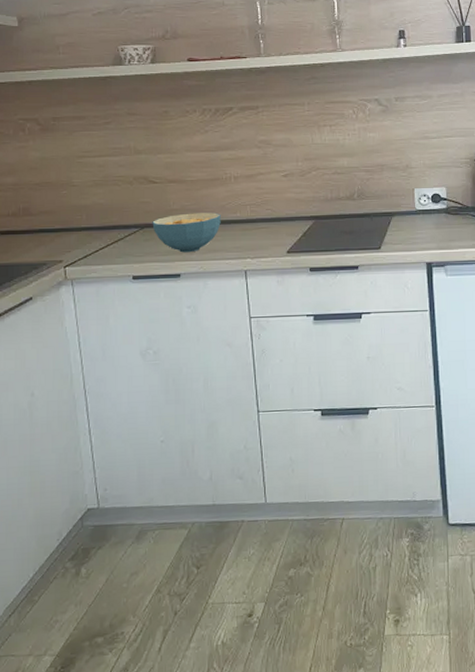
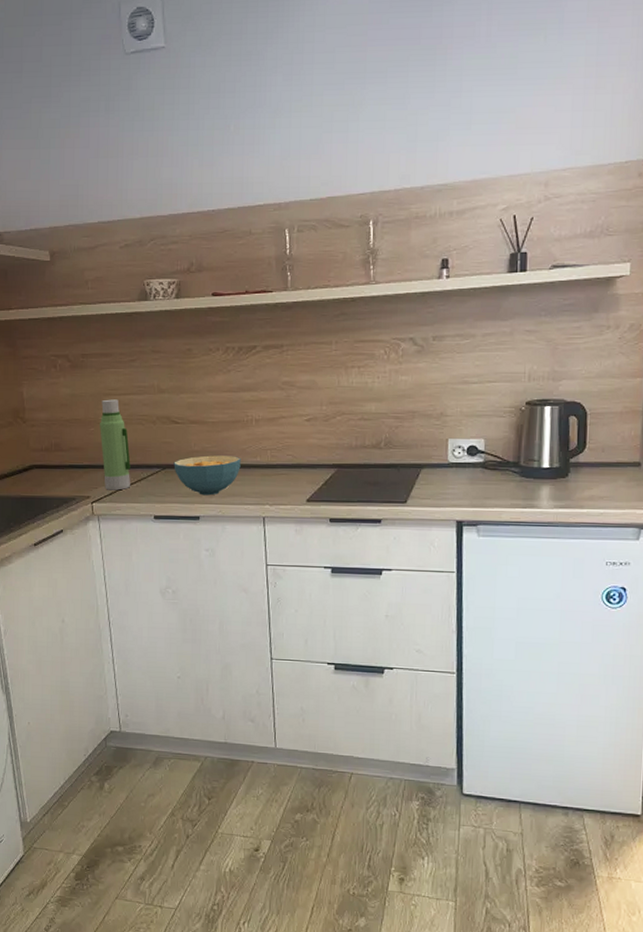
water bottle: none [73,161,107,253] -> present [100,399,131,491]

